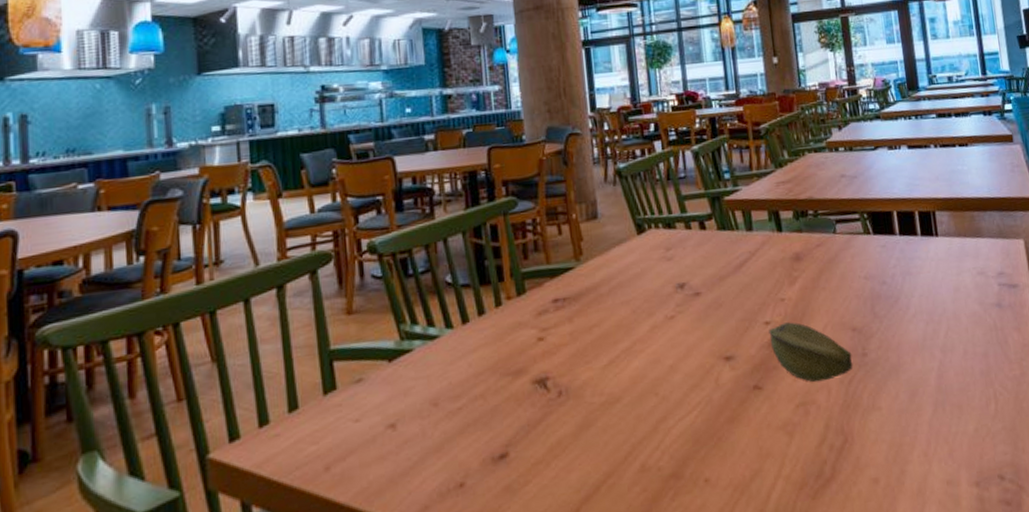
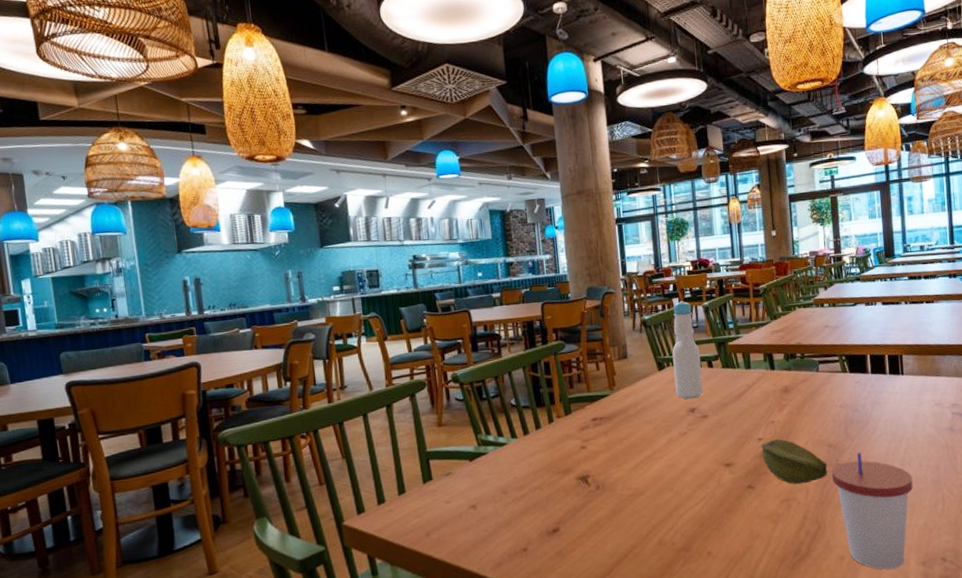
bottle: none [654,143,694,272] -> present [672,300,703,399]
cup: none [857,337,959,495] -> present [831,452,913,570]

